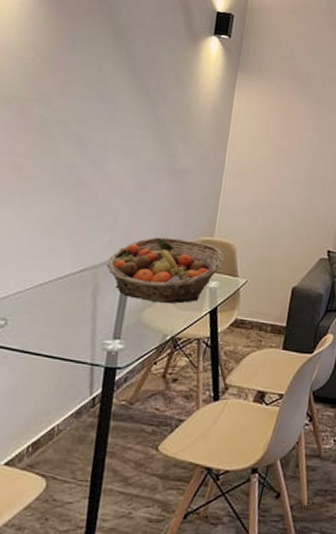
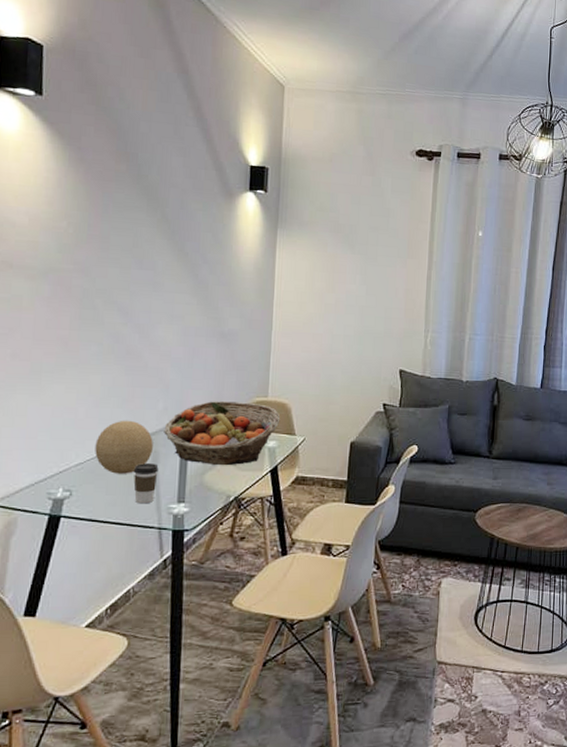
decorative ball: none [35,250,95,306] -> present [95,420,153,474]
coffee cup: none [70,296,98,338] -> present [133,463,159,504]

